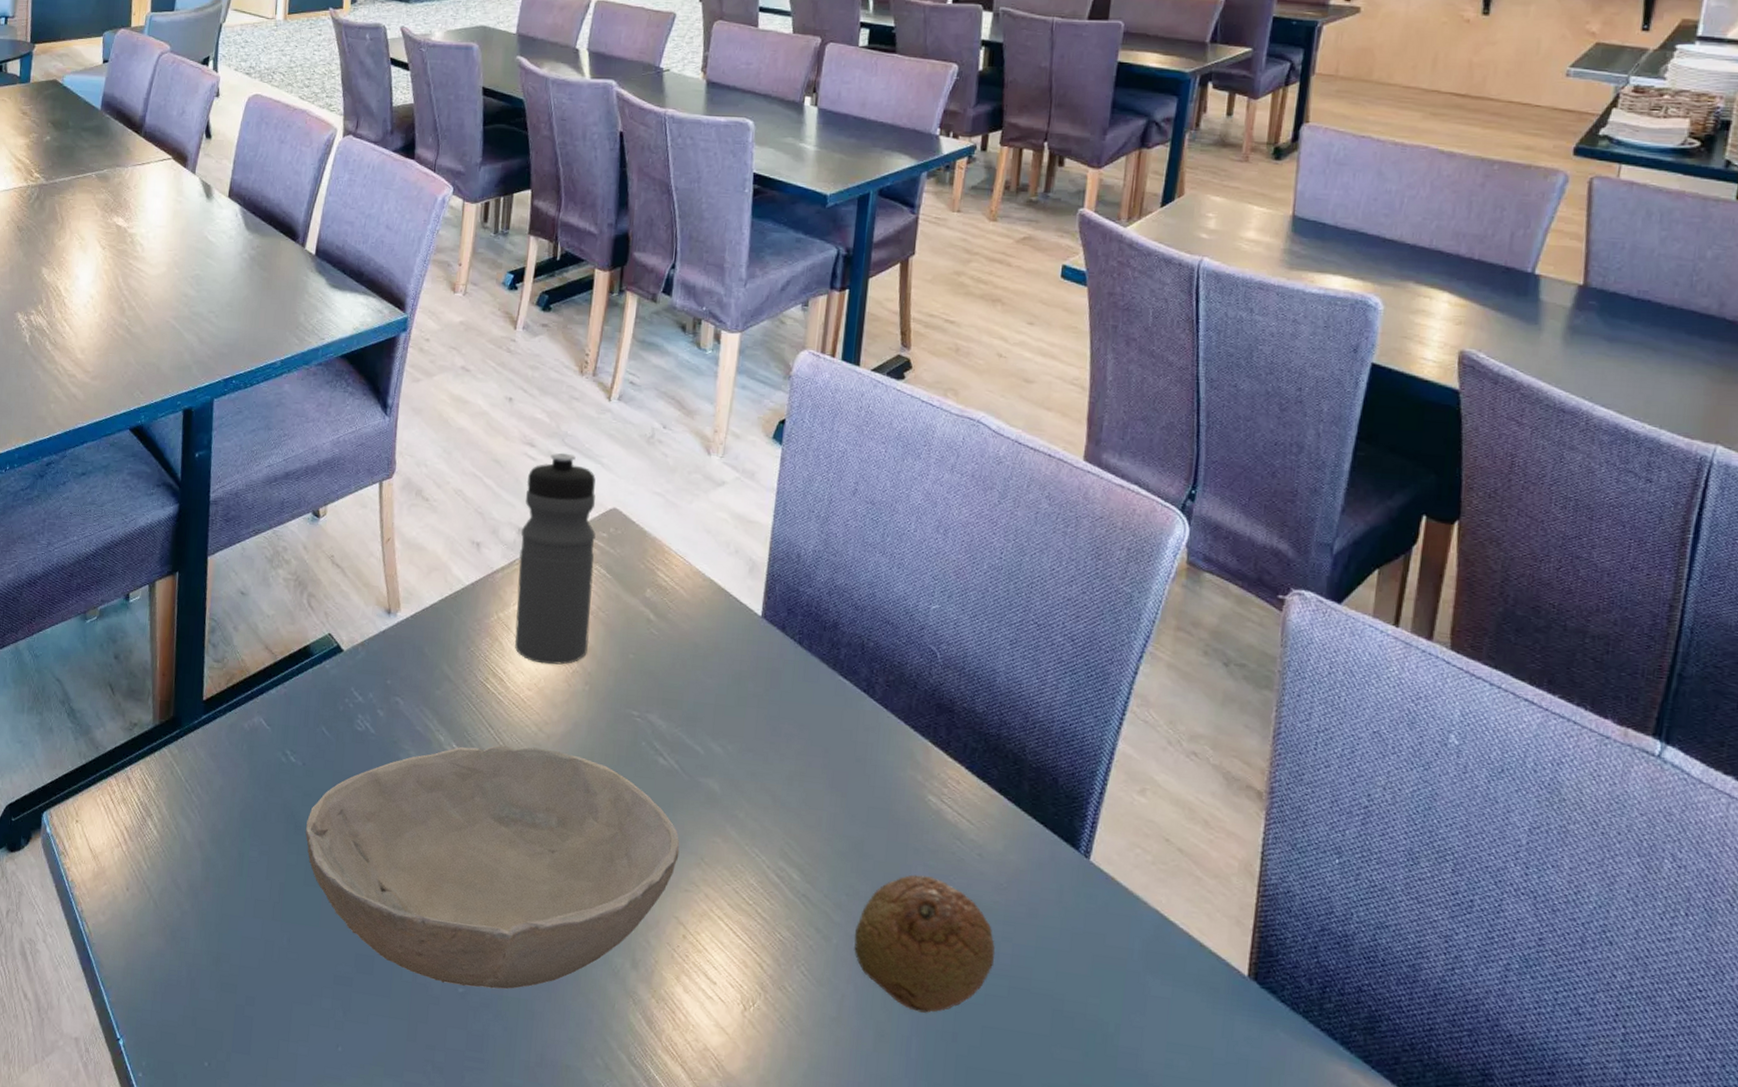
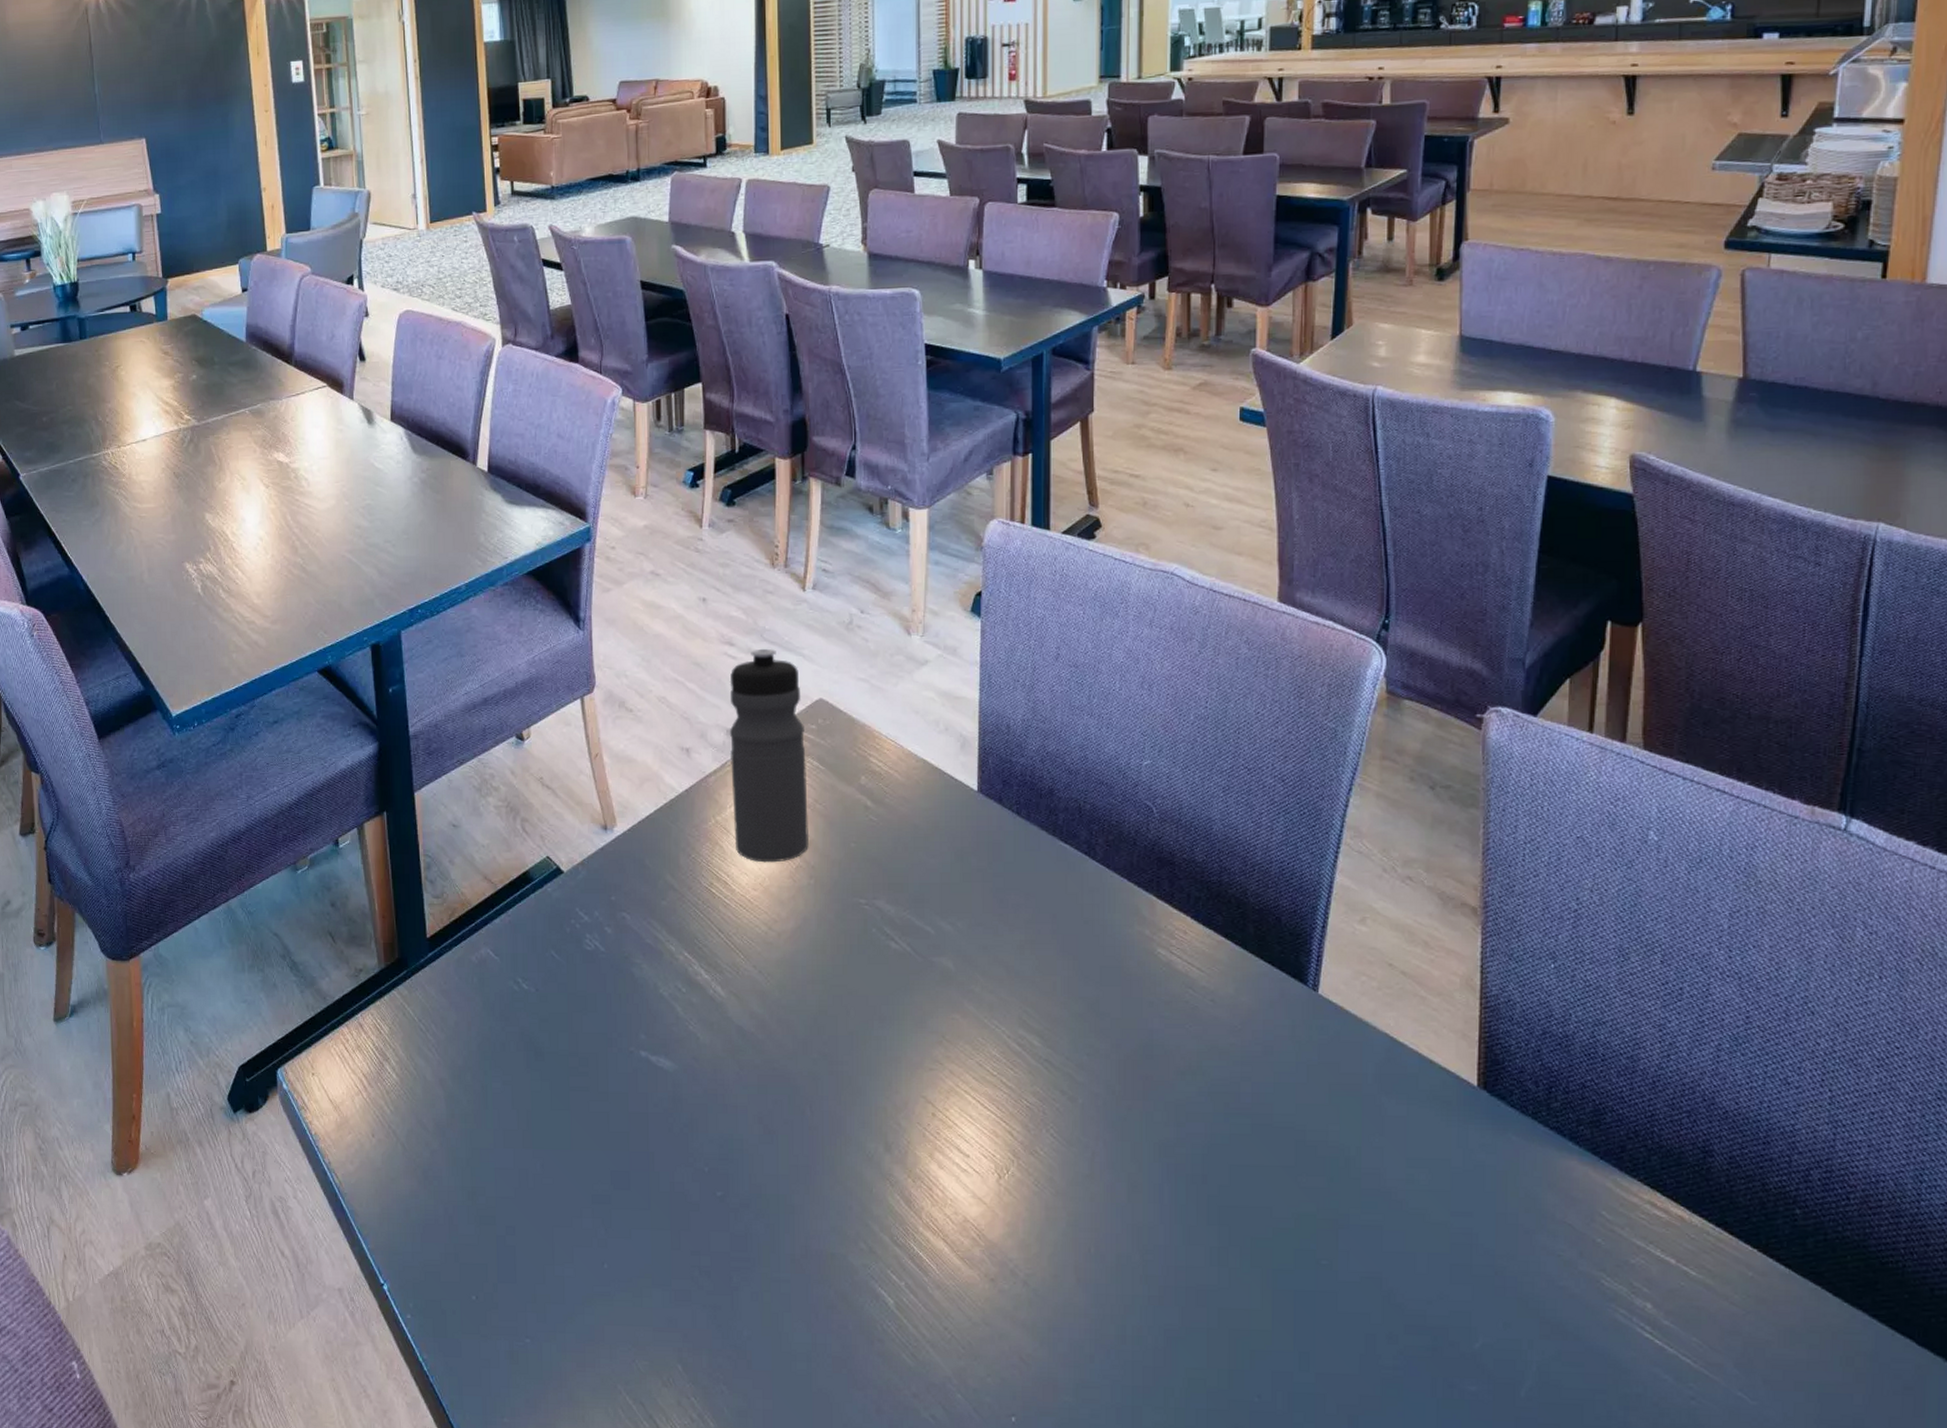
bowl: present [305,745,680,990] -> none [546,946,920,1189]
fruit: present [854,874,995,1013] -> none [1098,1026,1236,1159]

